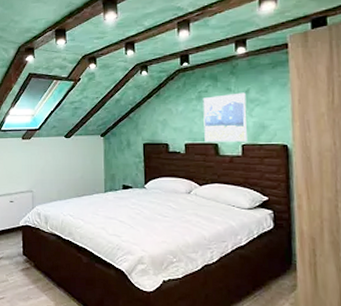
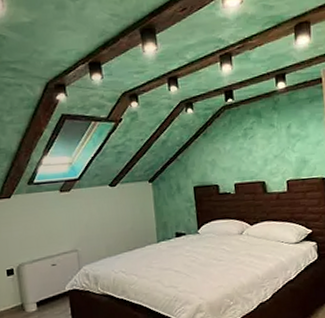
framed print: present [202,92,247,143] -> none [248,128,291,181]

